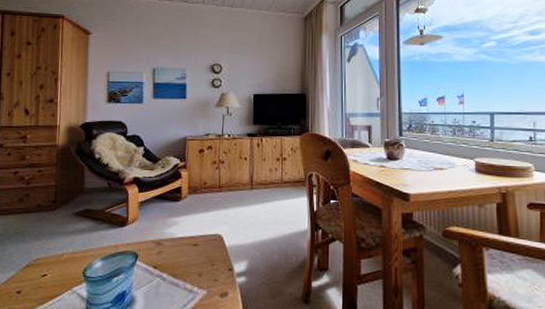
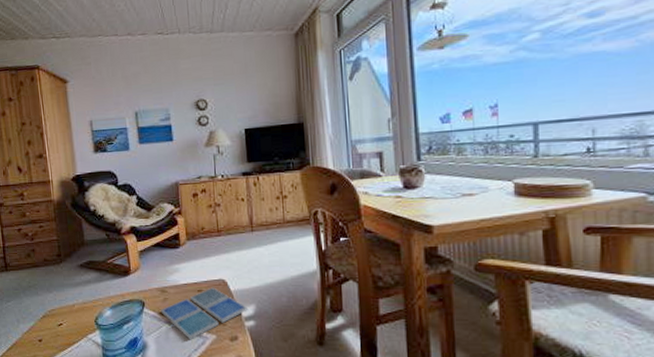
drink coaster: none [154,242,240,295] -> present [161,287,248,340]

